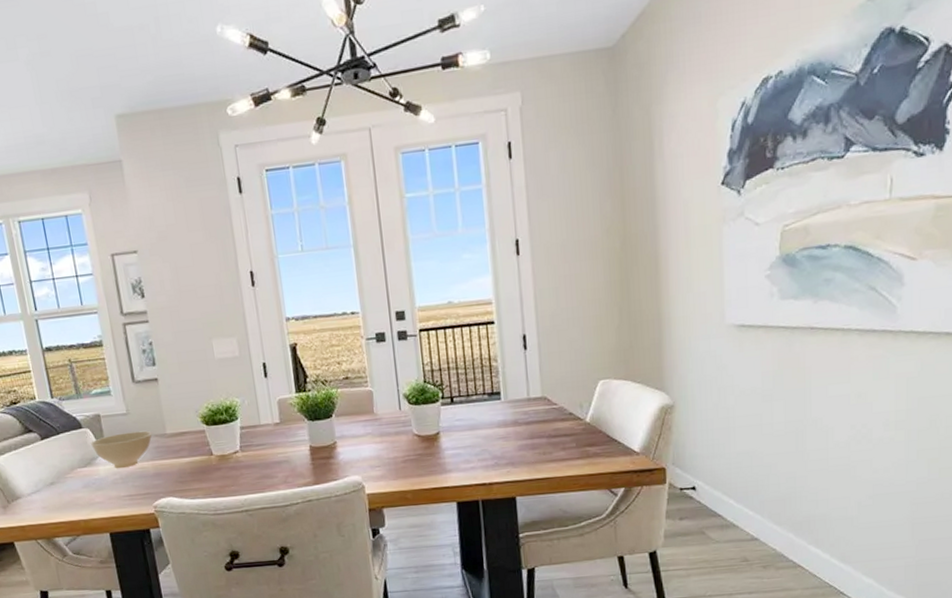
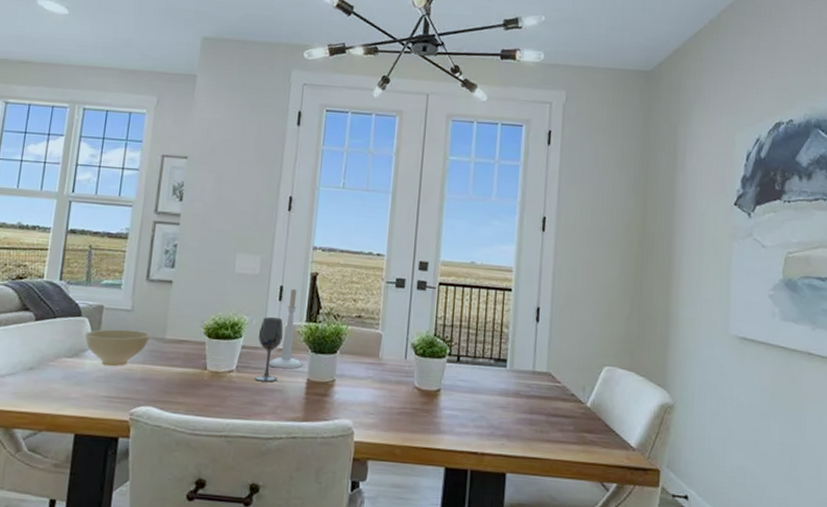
wine glass: none [253,394,281,457] -> present [255,317,284,382]
candlestick: none [269,363,303,442] -> present [268,288,303,370]

